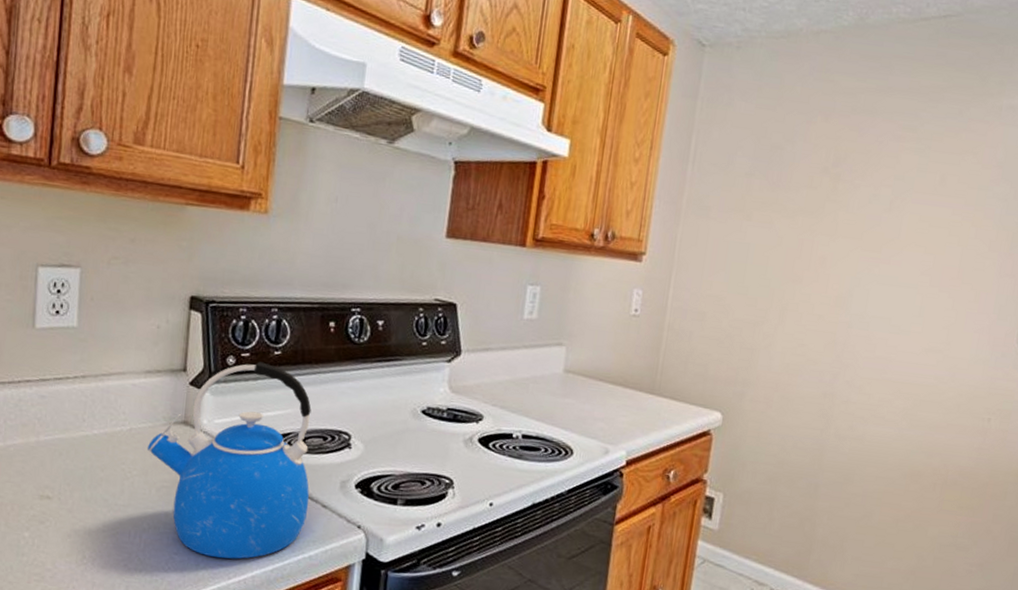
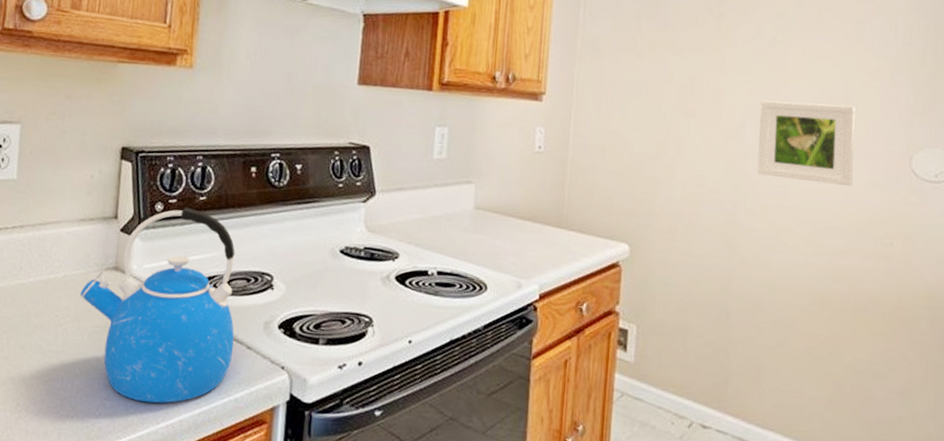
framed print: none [860,268,969,361] -> present [757,100,855,187]

